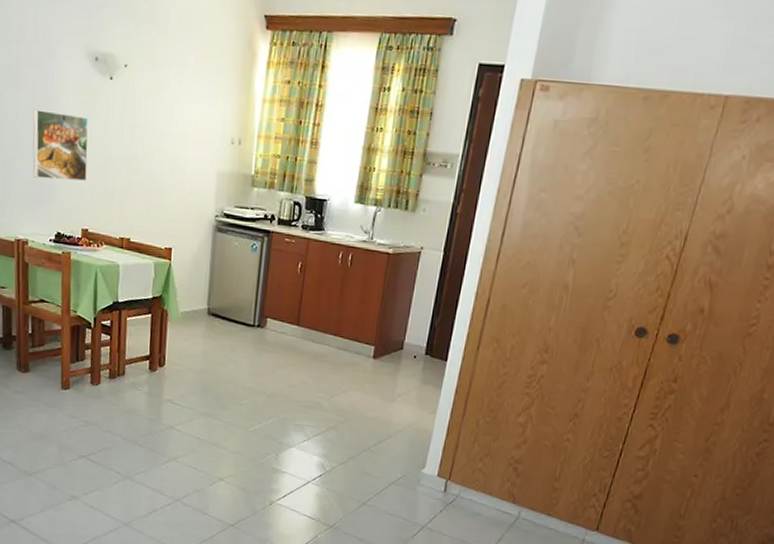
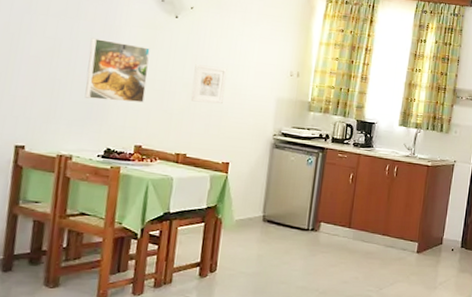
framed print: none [130,134,165,181] -> present [191,64,227,104]

